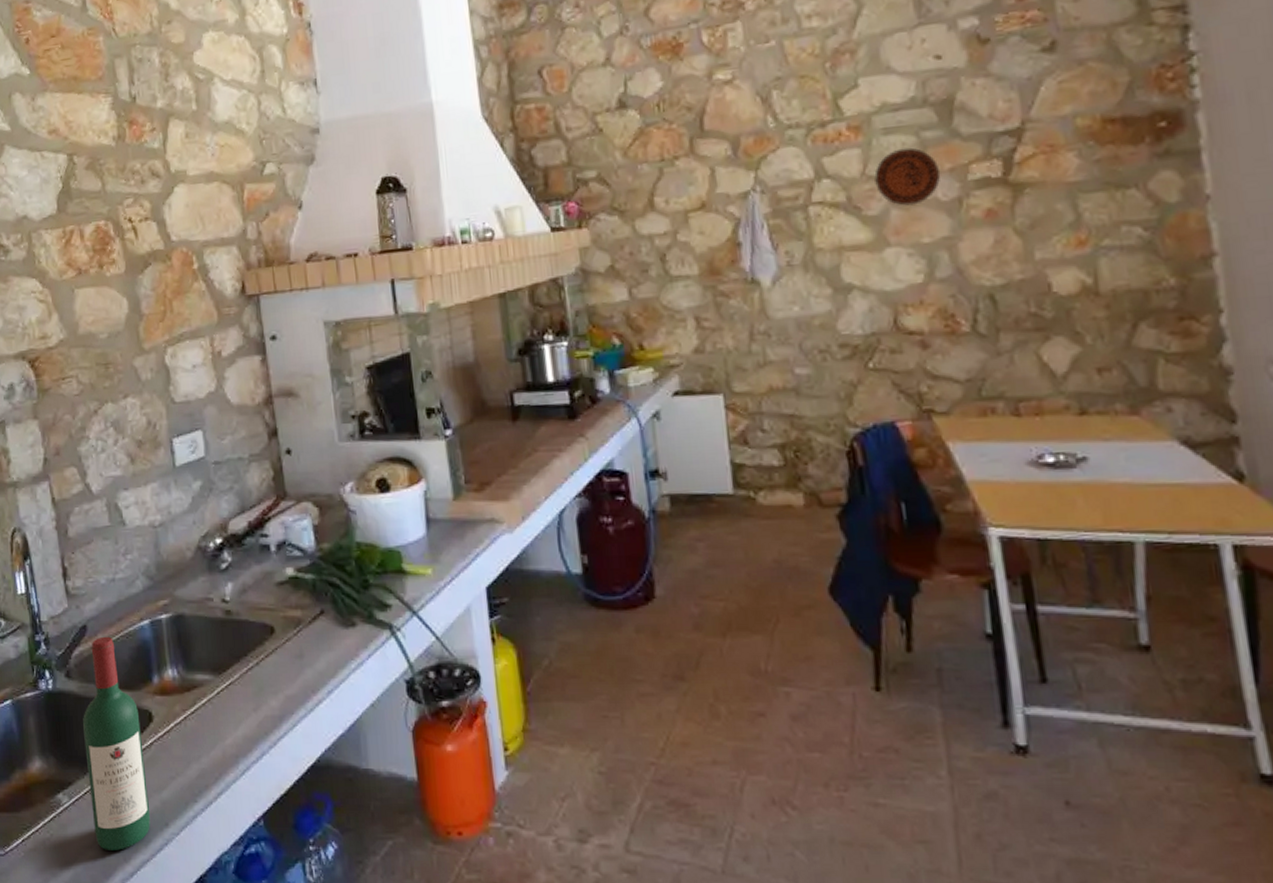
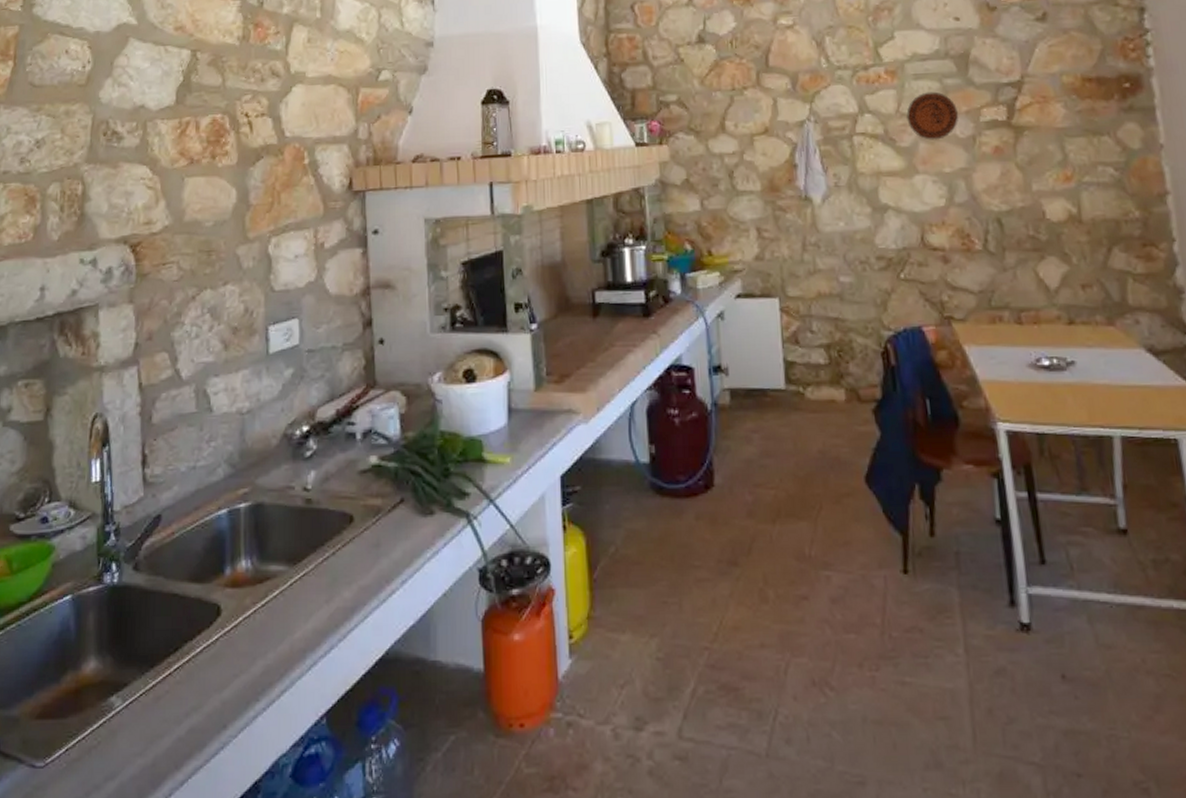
wine bottle: present [83,636,151,851] -> none [145,526,209,757]

